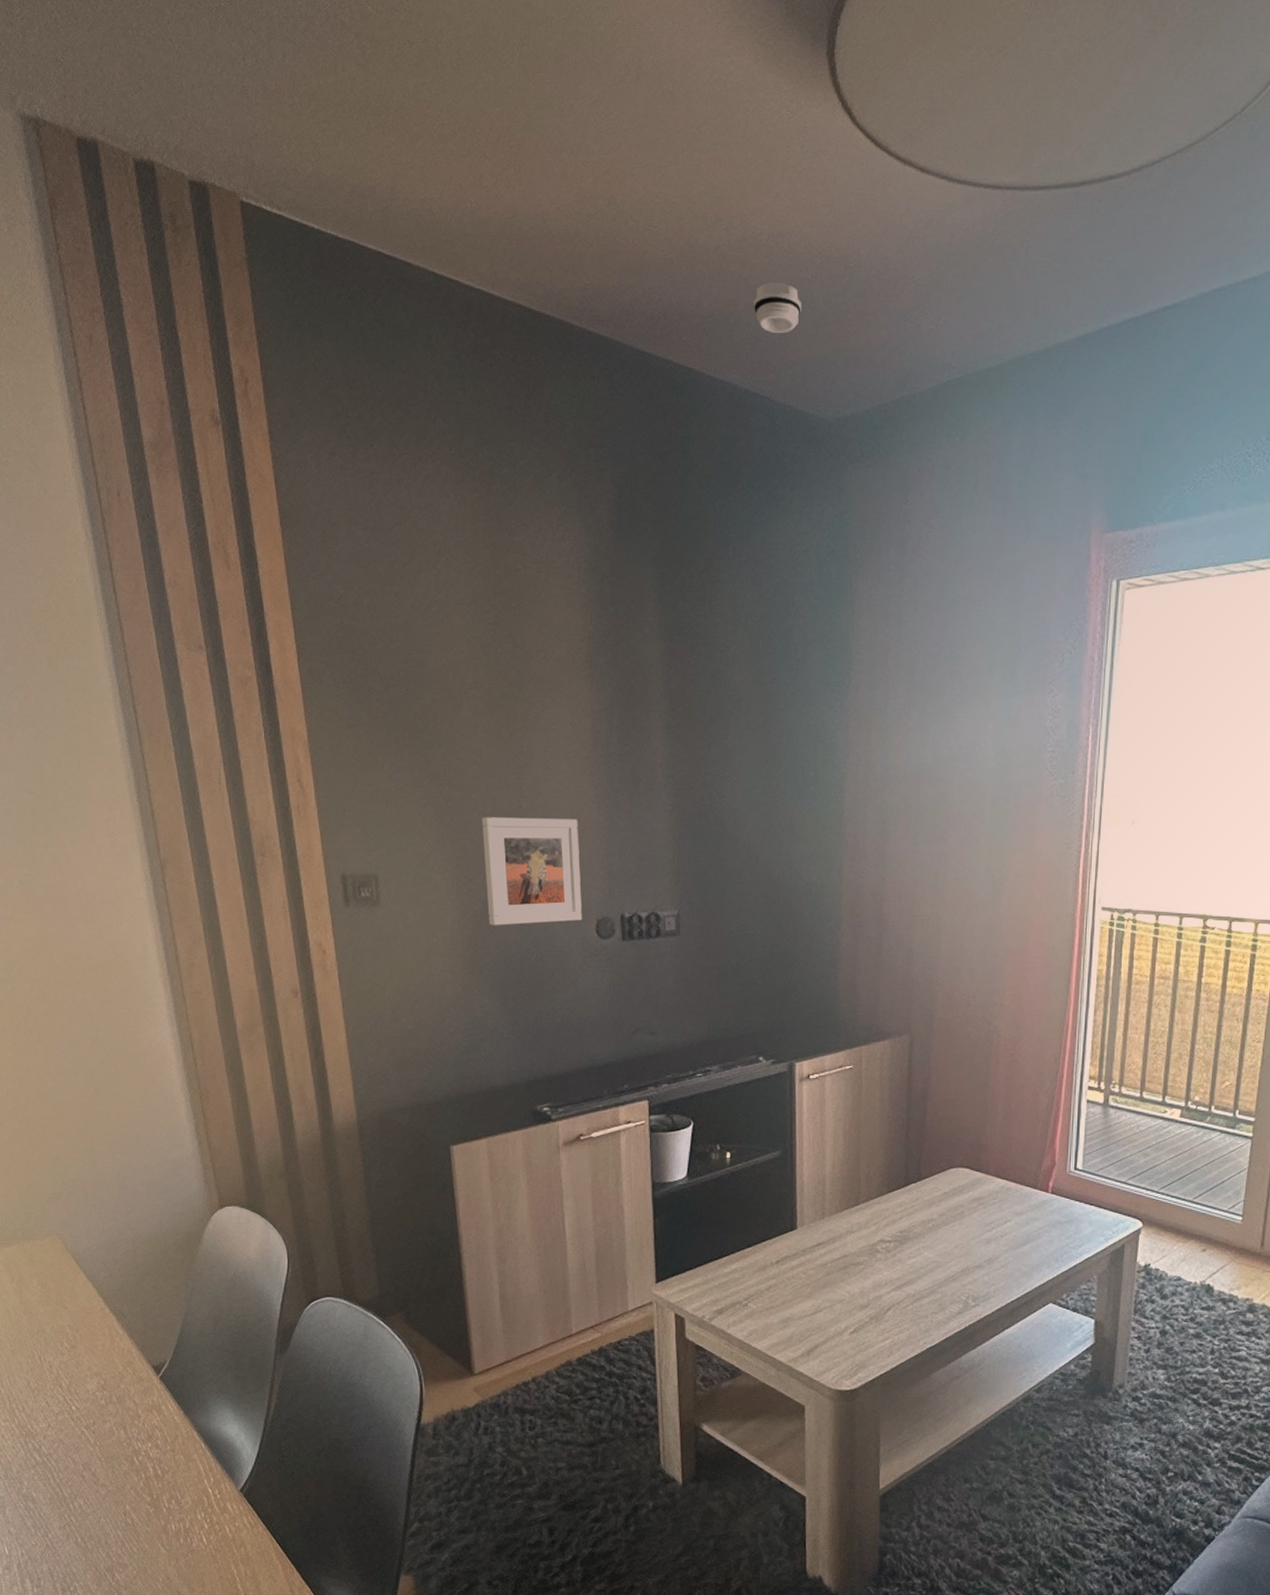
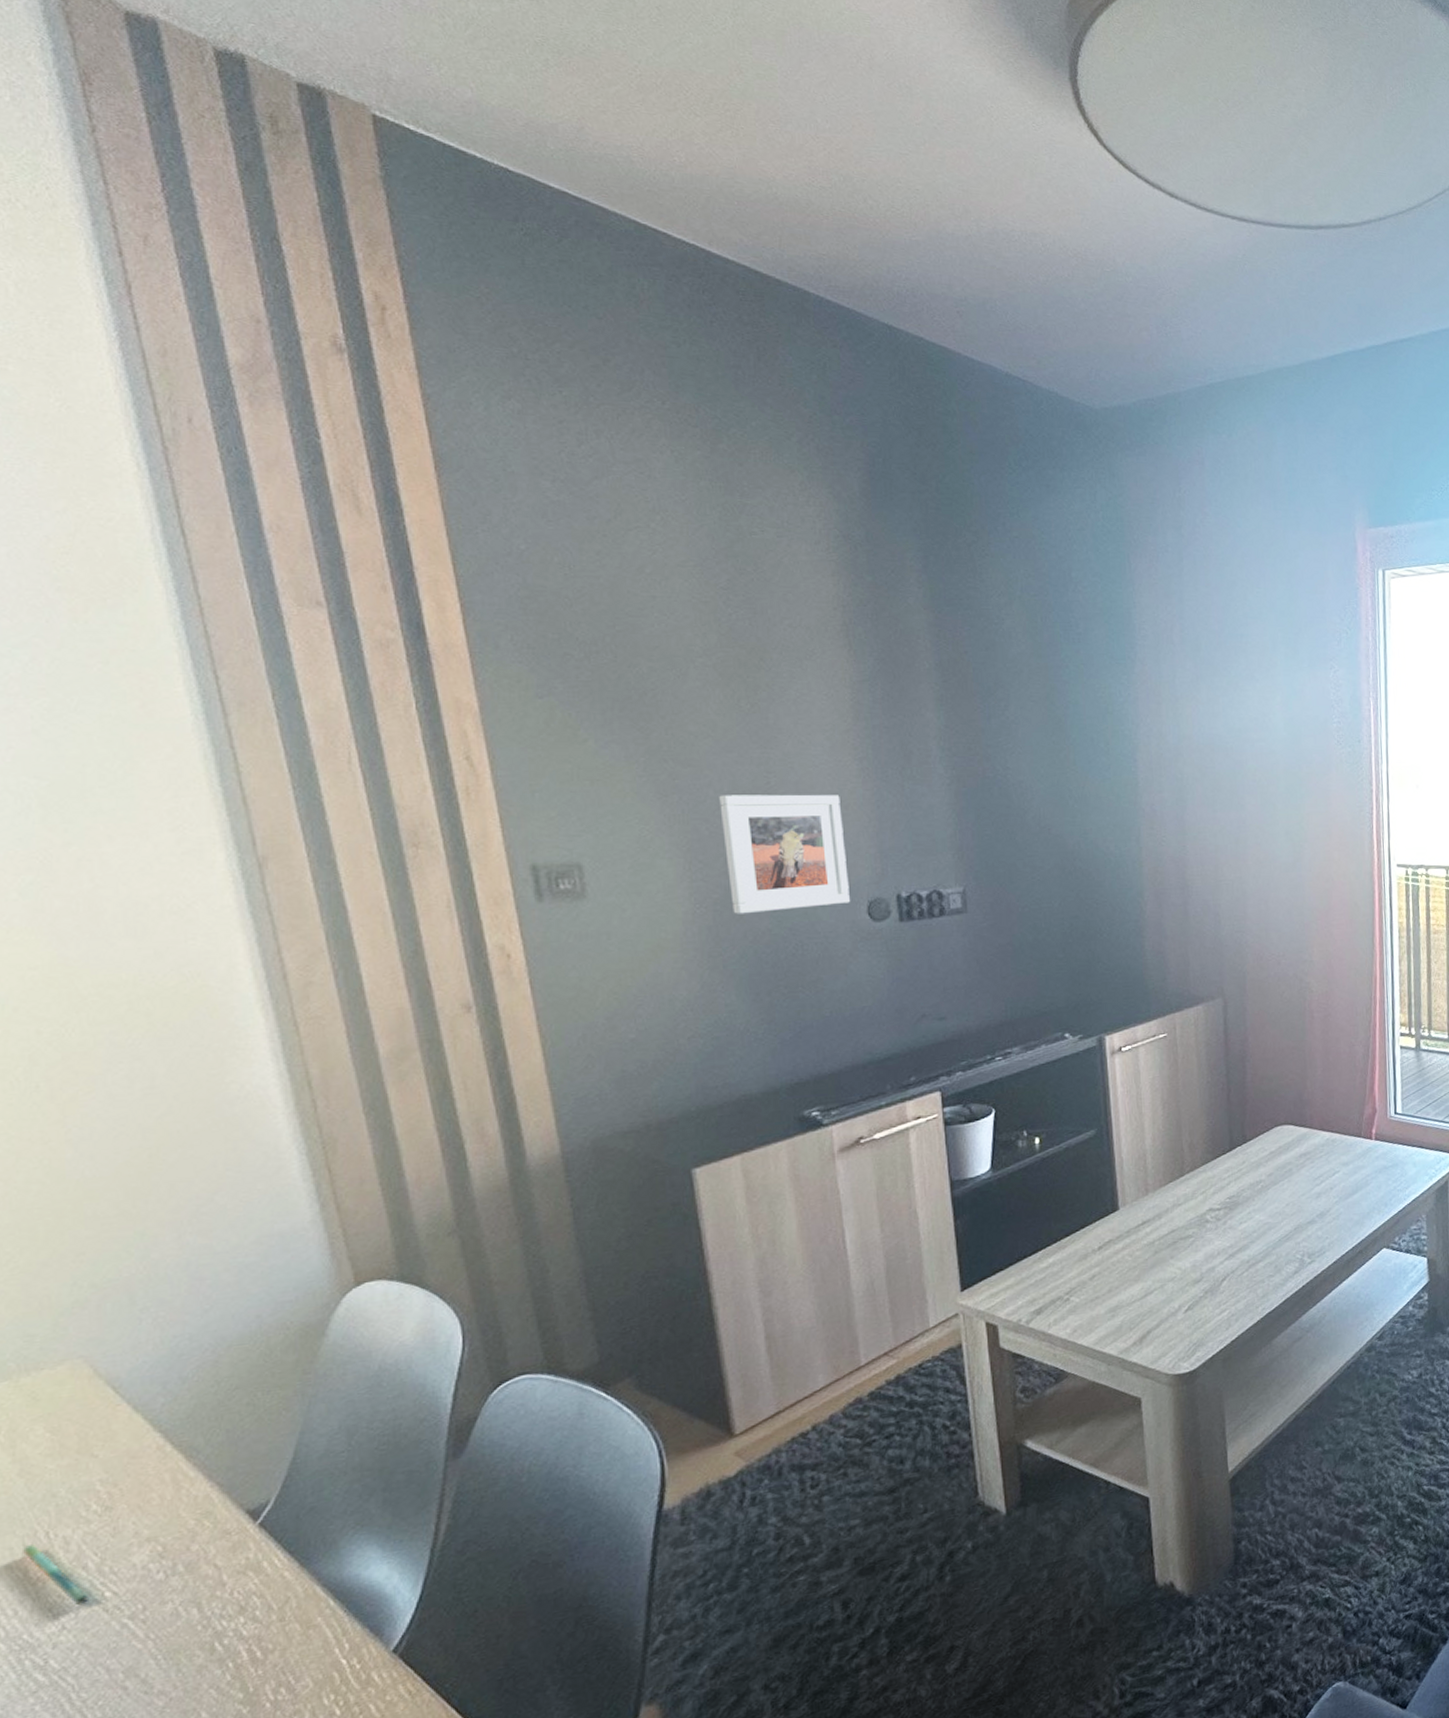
pen: none [27,1363,63,1412] -> present [23,1544,90,1606]
smoke detector: present [753,281,801,333] -> none [1009,275,1060,324]

